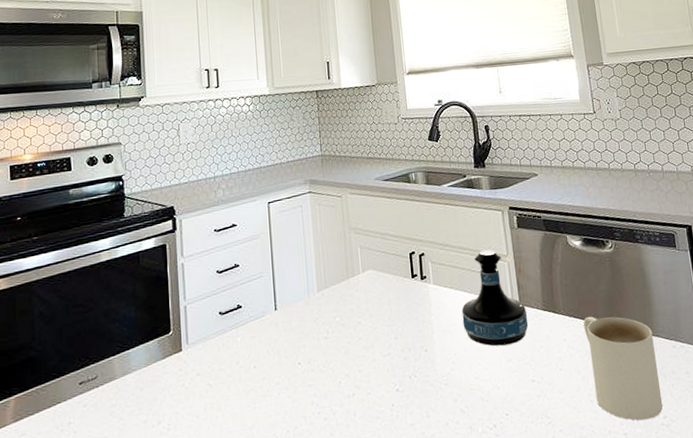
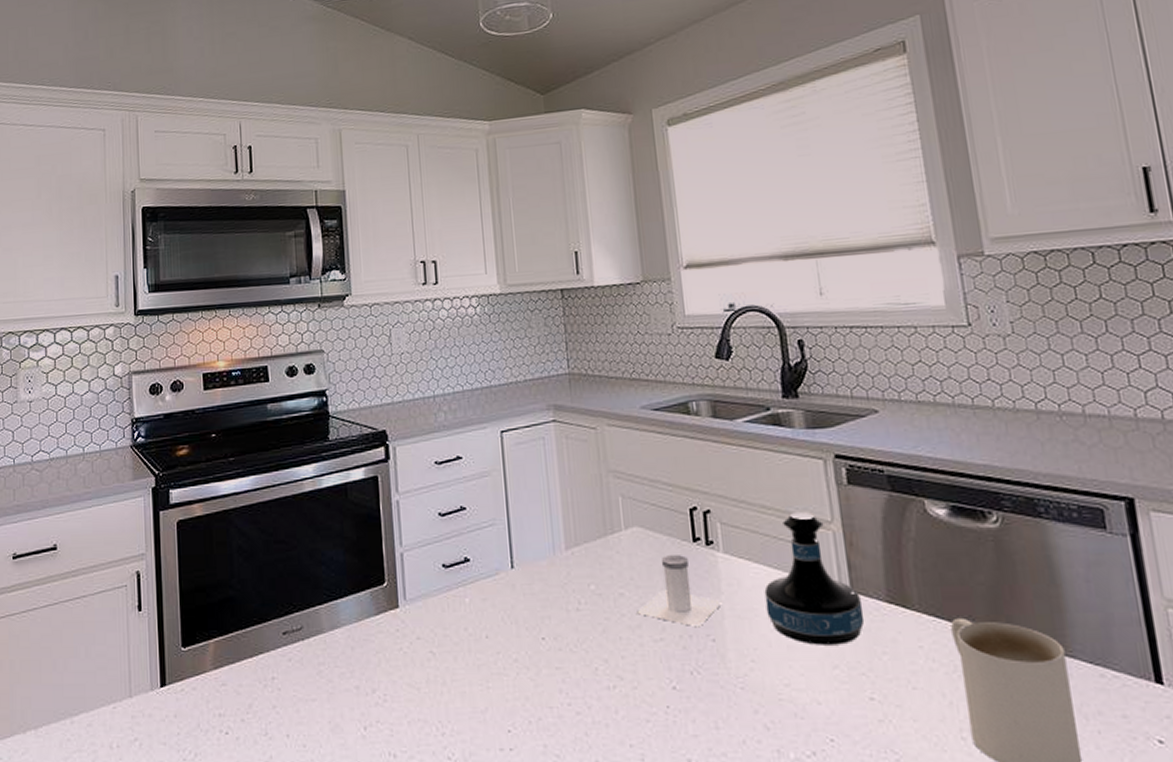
salt shaker: none [371,288,433,342] -> present [637,555,723,628]

